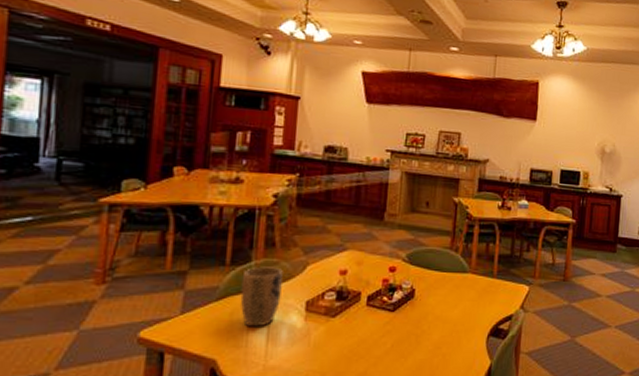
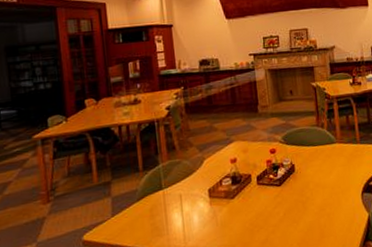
plant pot: present [240,266,283,327] -> none [154,166,188,218]

